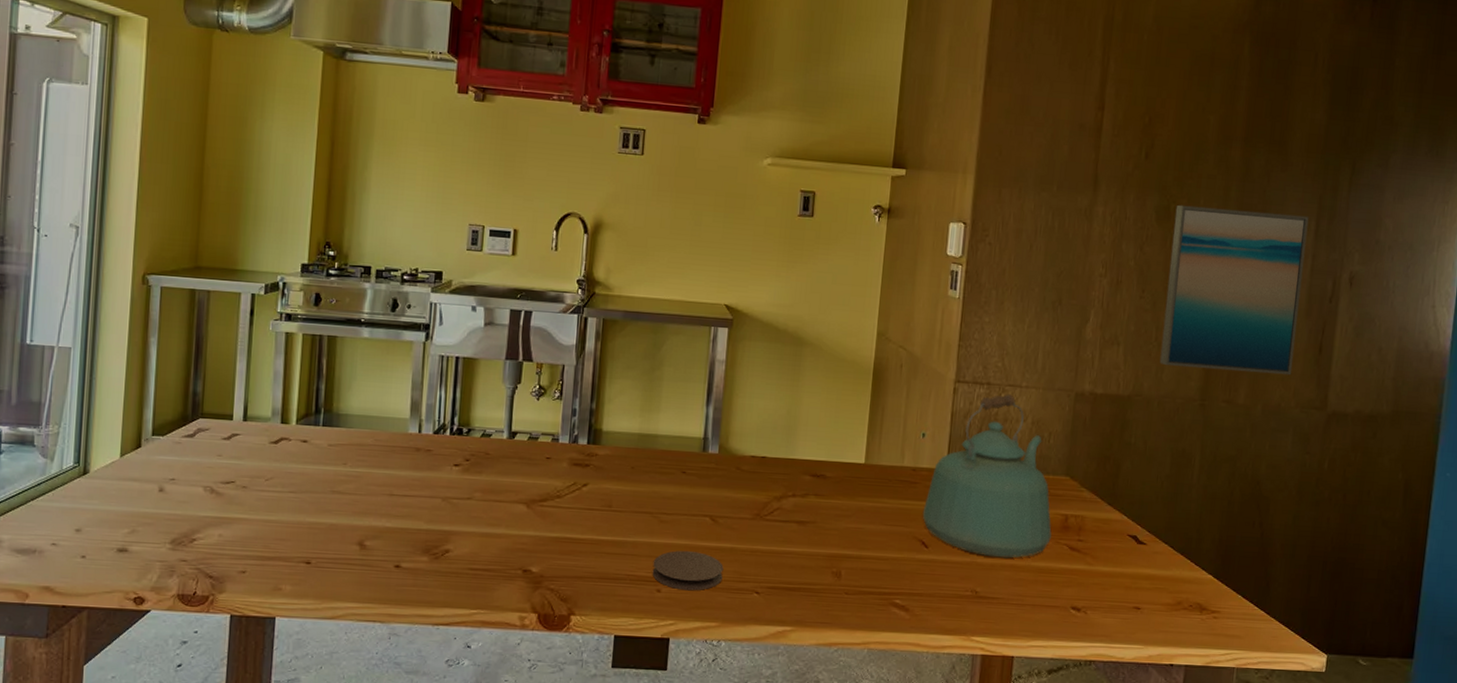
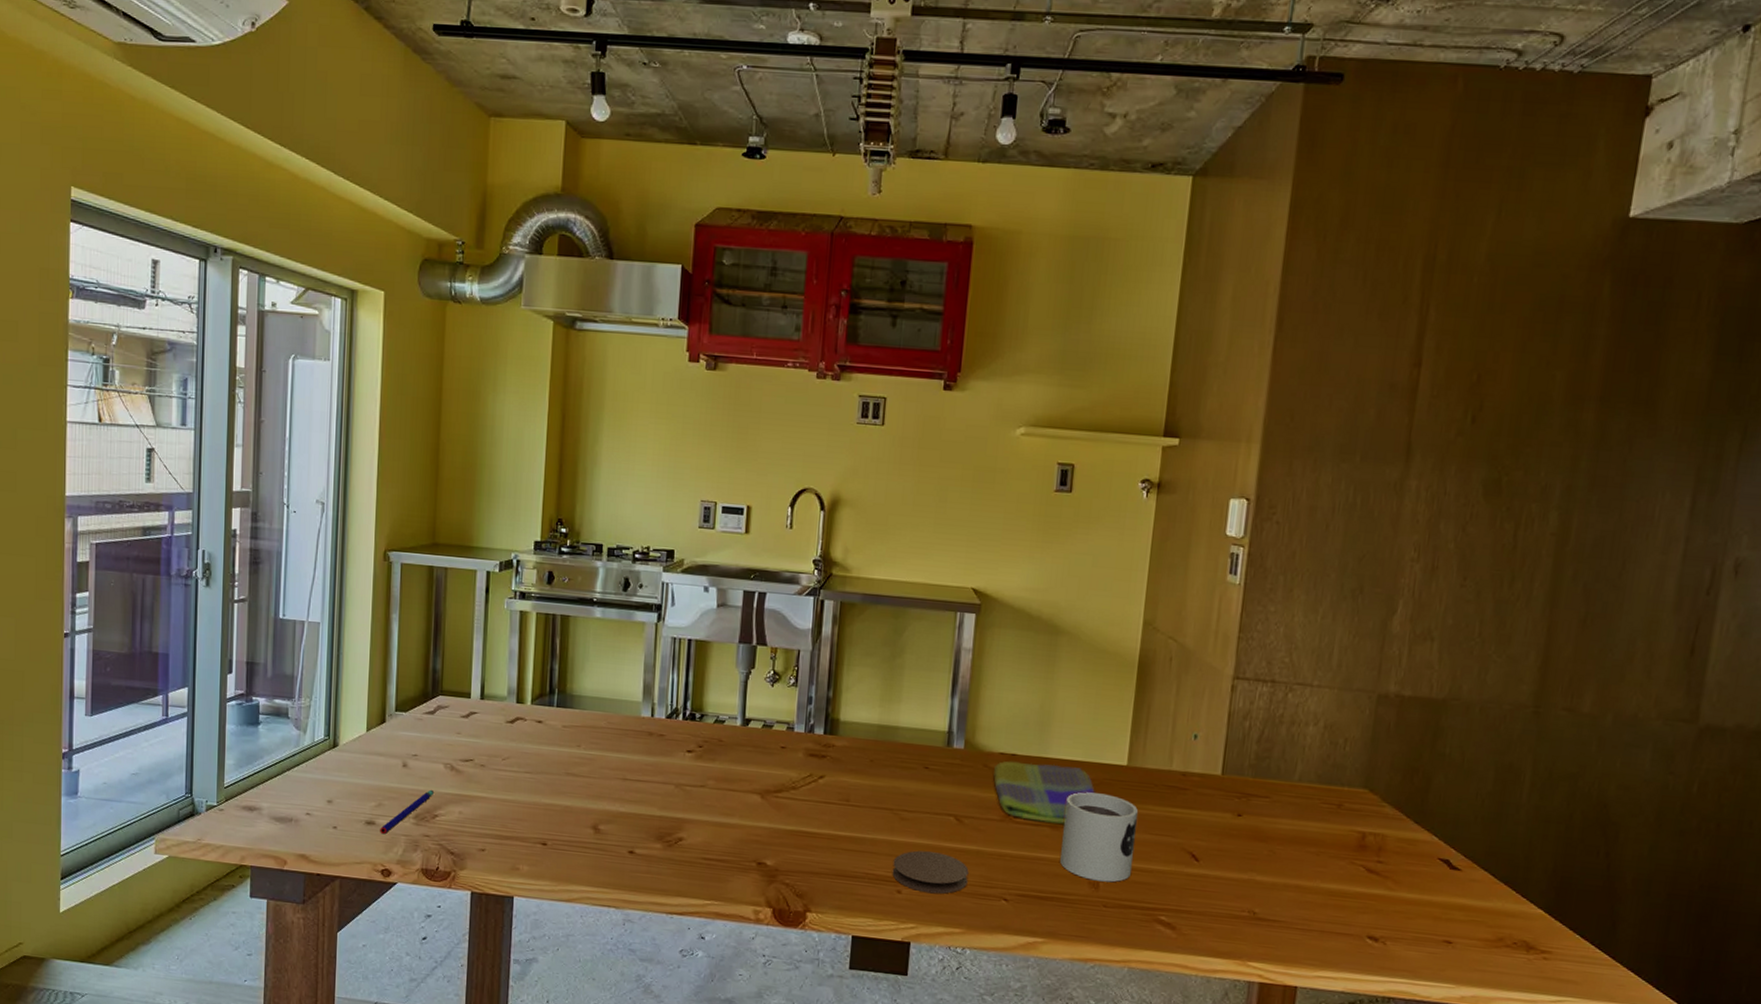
pen: none [133,513,193,562] -> present [380,789,435,835]
dish towel: none [745,463,837,520] -> present [993,761,1095,824]
mug: none [806,489,875,571] -> present [1060,792,1139,883]
kettle: present [922,394,1052,558] -> none [1192,693,1346,878]
wall art: present [1159,204,1309,376] -> none [1483,477,1683,681]

